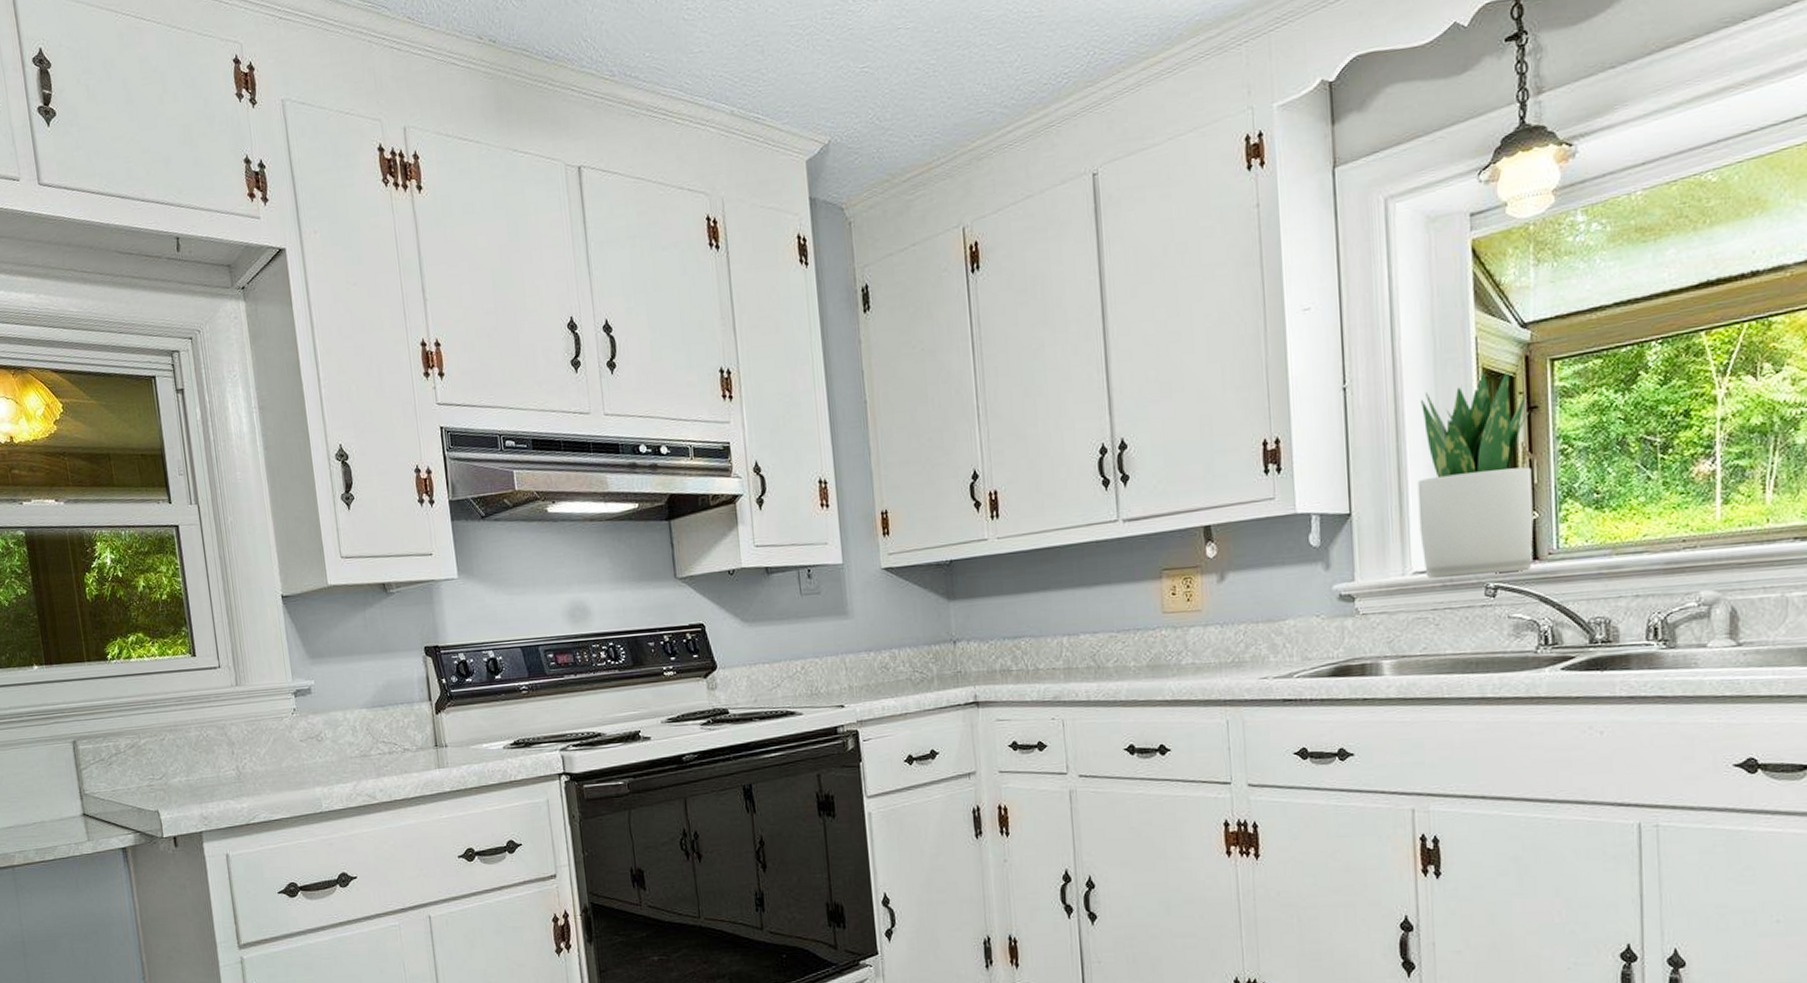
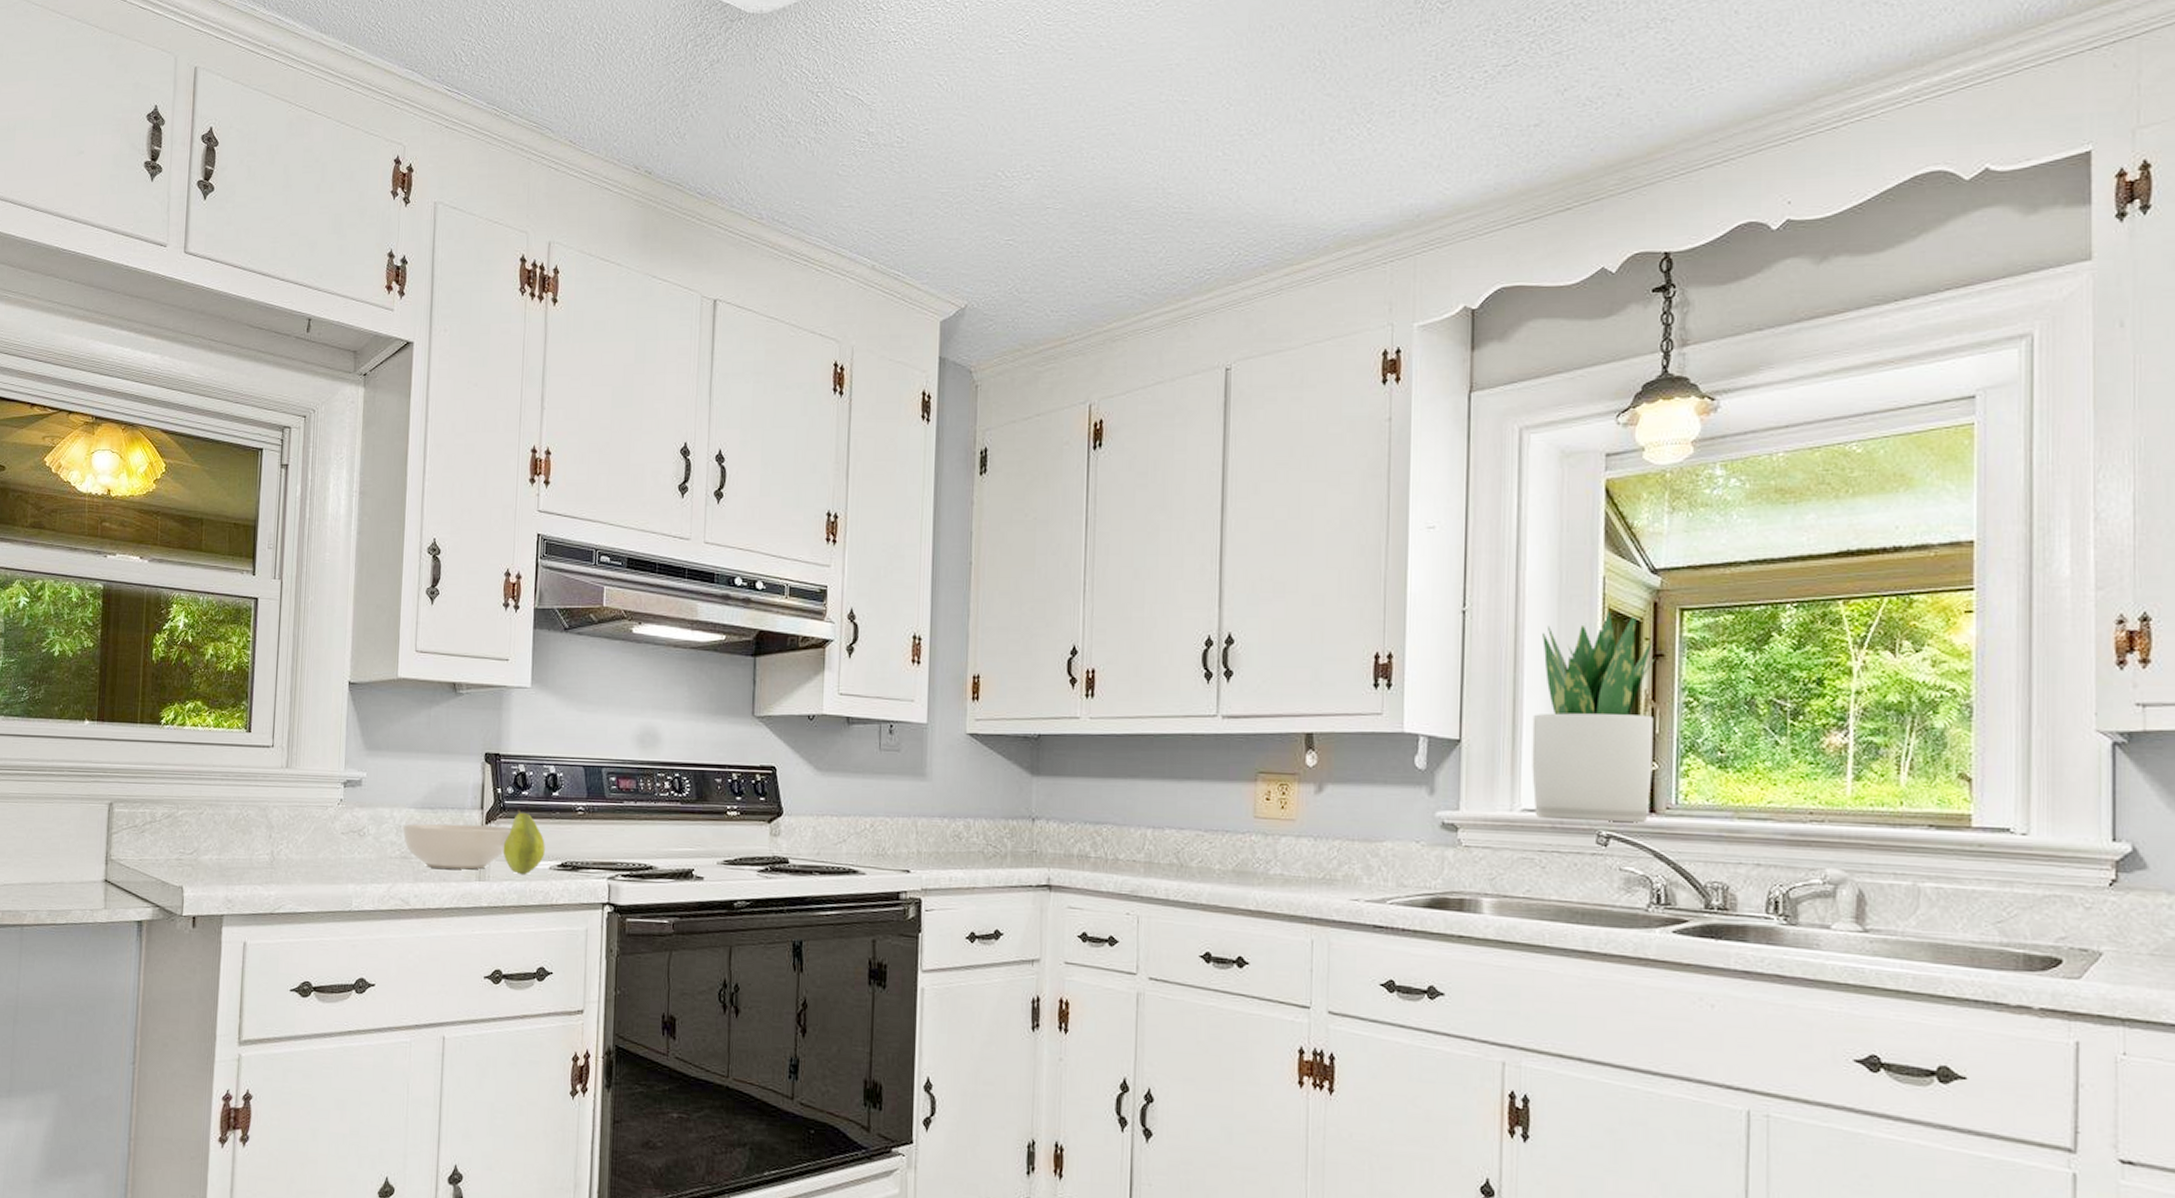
bowl: none [357,714,462,762] -> present [402,823,512,870]
fruit: none [456,696,497,758] -> present [503,809,545,876]

